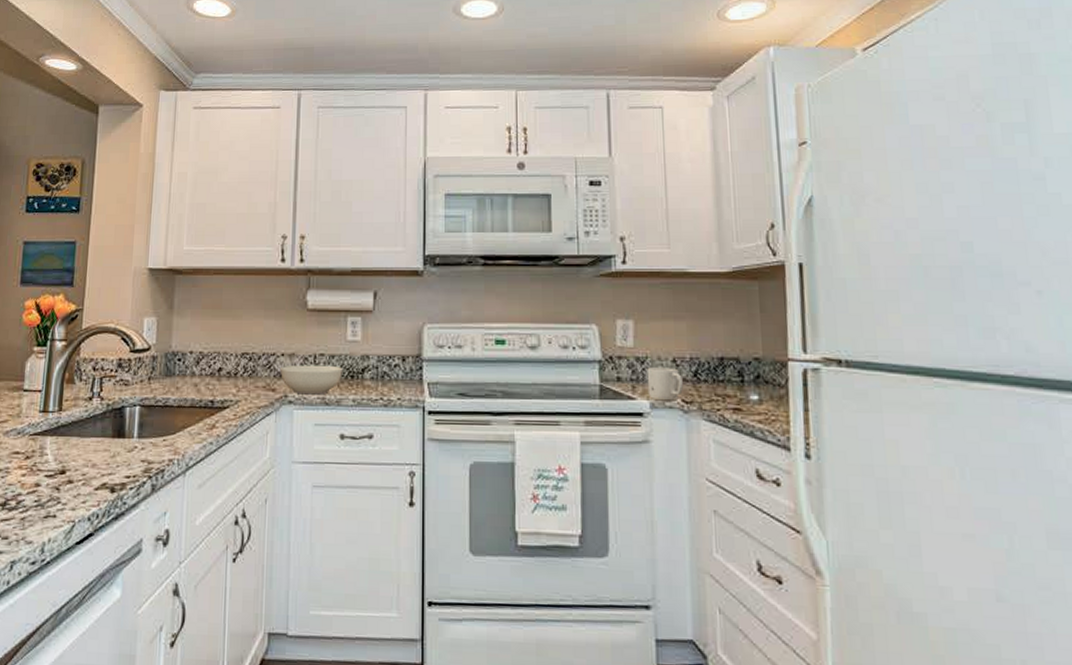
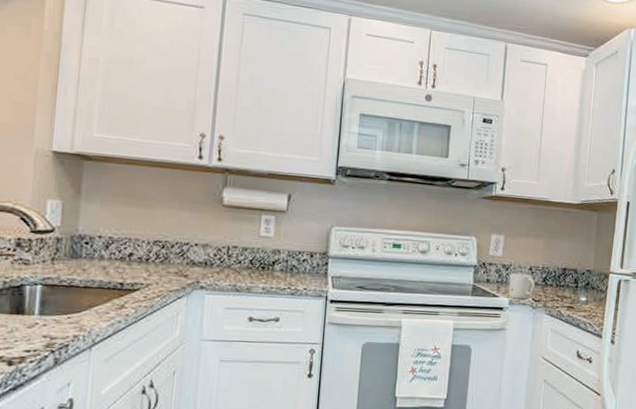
bowl: present [279,365,344,395] -> none [192,254,255,282]

